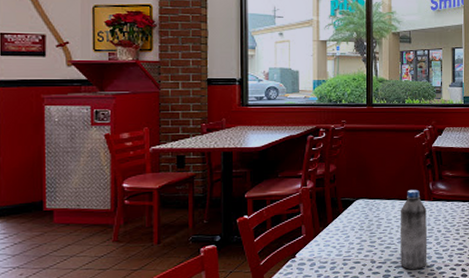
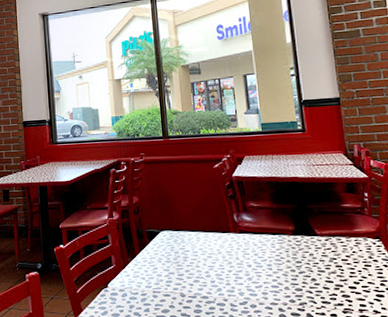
water bottle: present [399,189,428,270] -> none [205,221,240,307]

